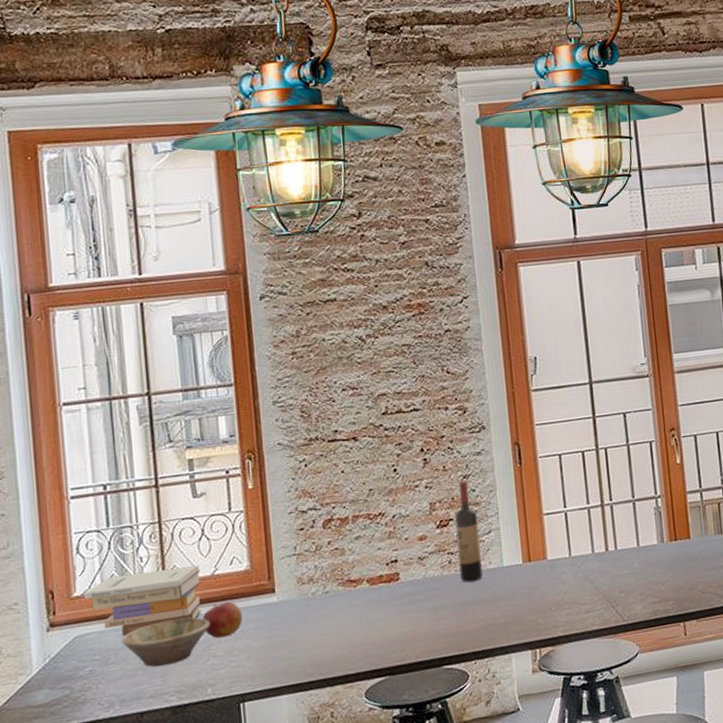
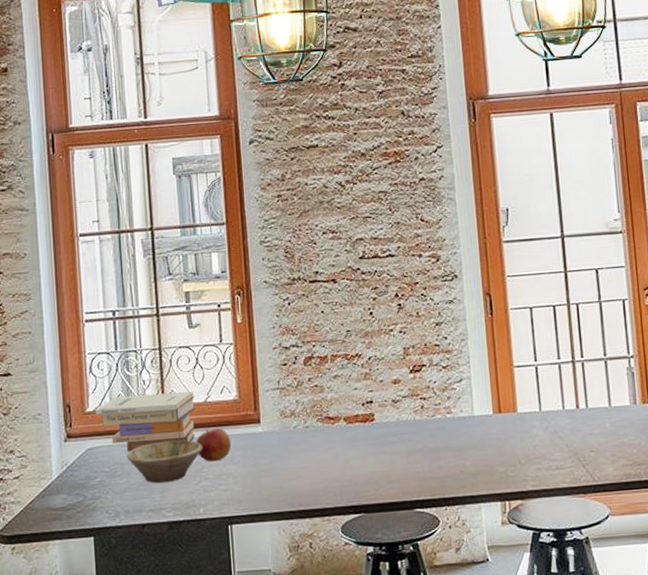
wine bottle: present [455,480,483,582] -> none [427,327,454,429]

